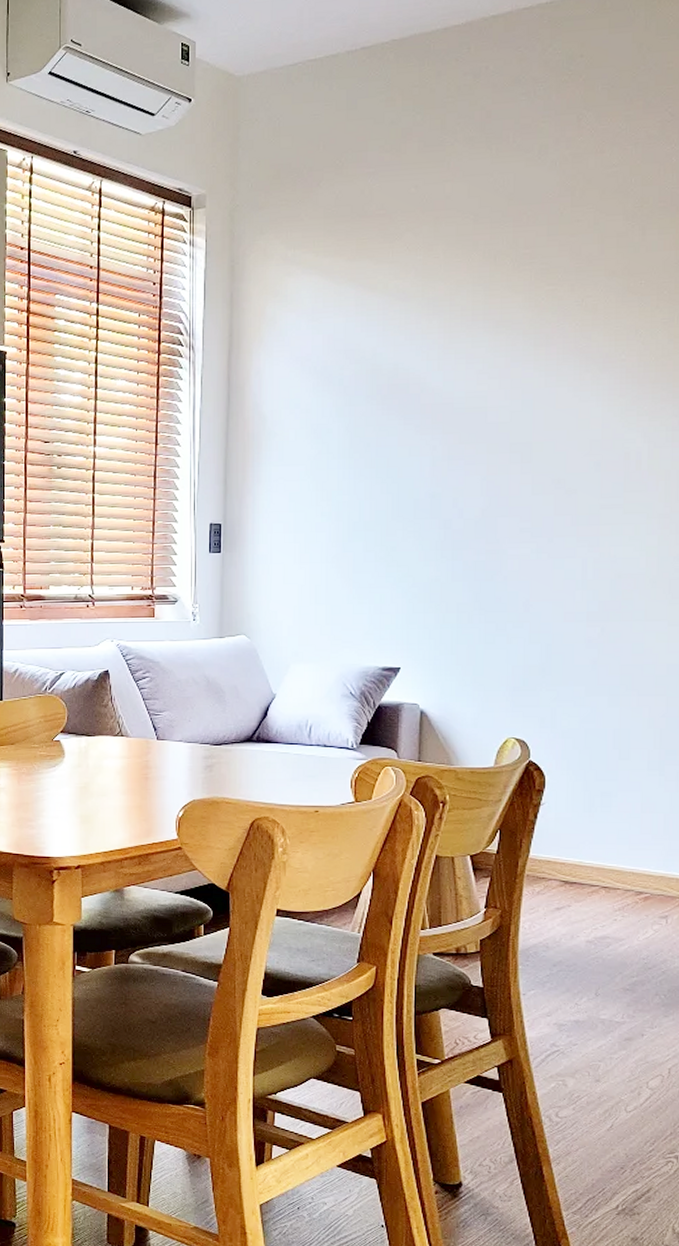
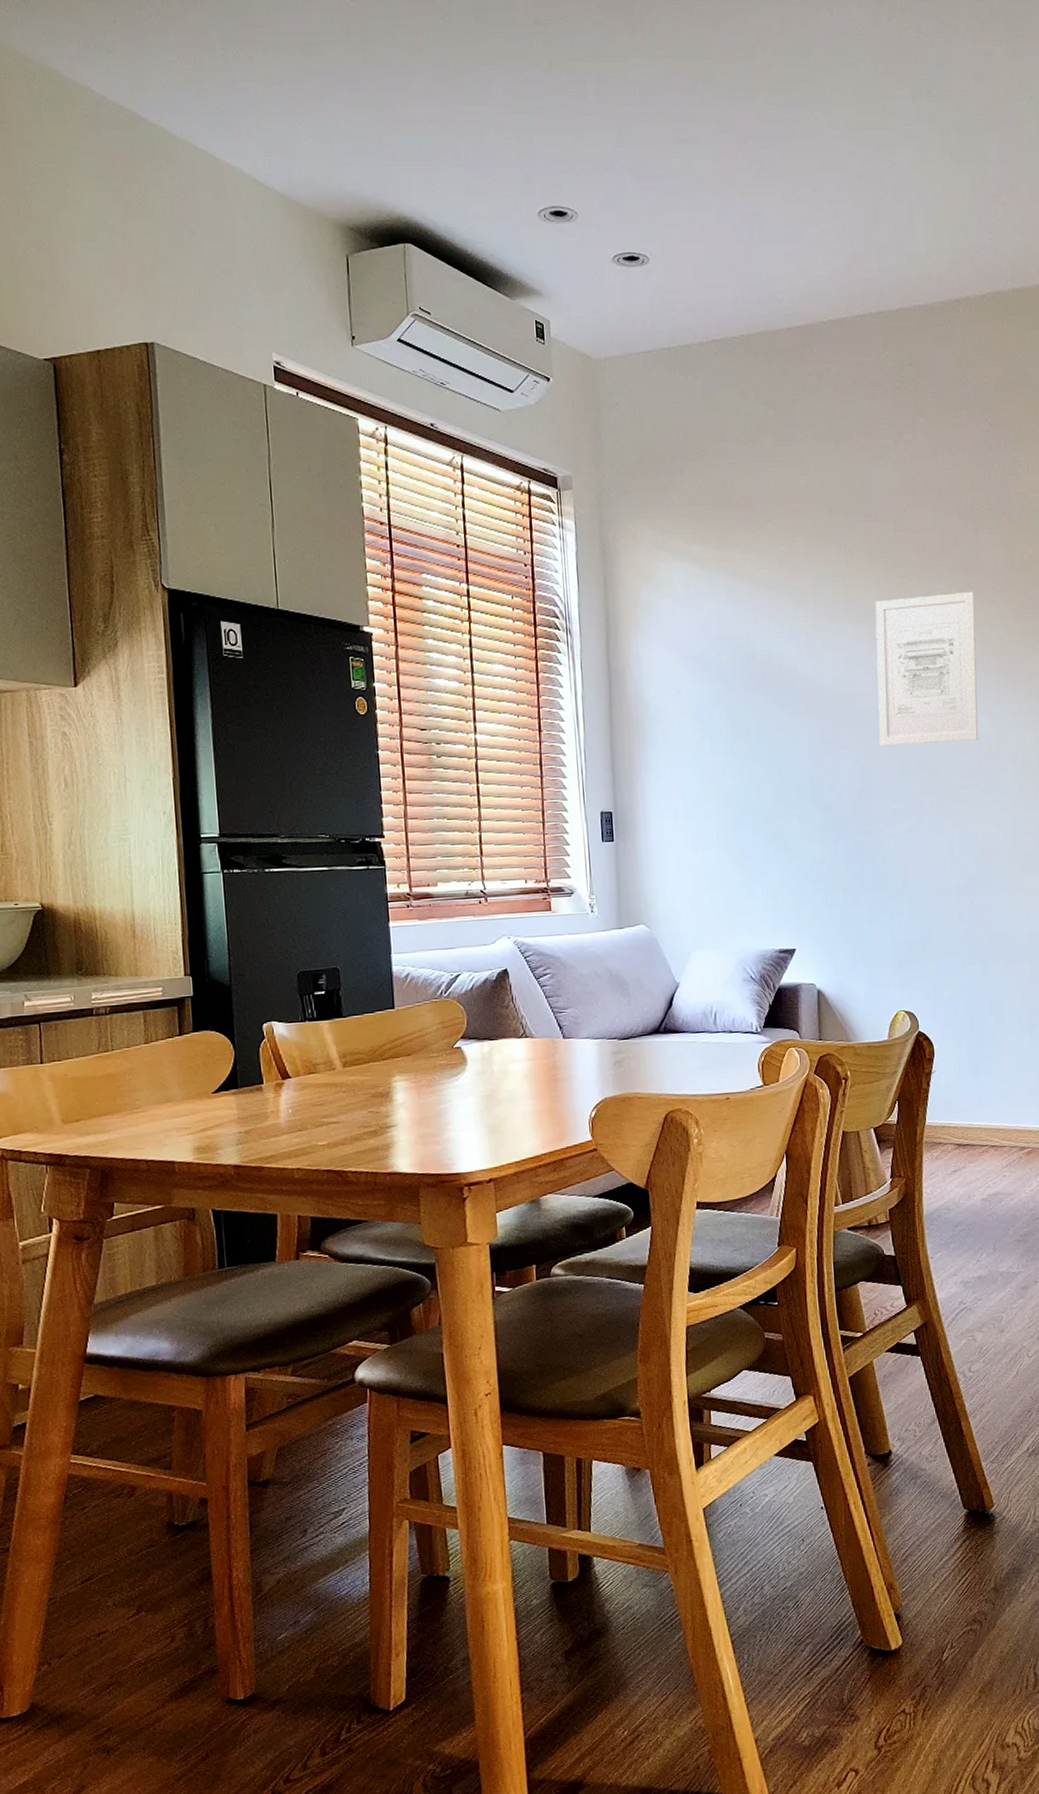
wall art: none [511,297,636,463] -> present [875,591,979,746]

